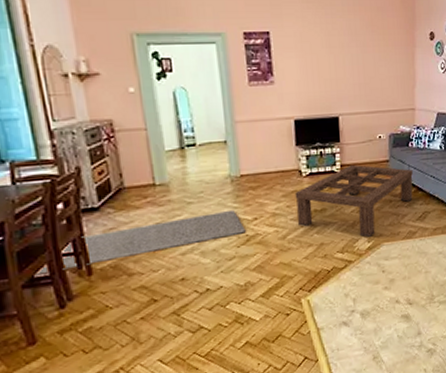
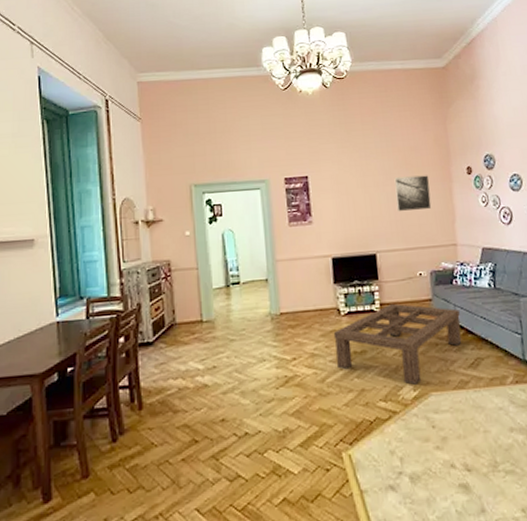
rug: present [36,209,246,275] -> none [96,348,285,406]
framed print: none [359,38,394,75] -> present [394,175,432,212]

